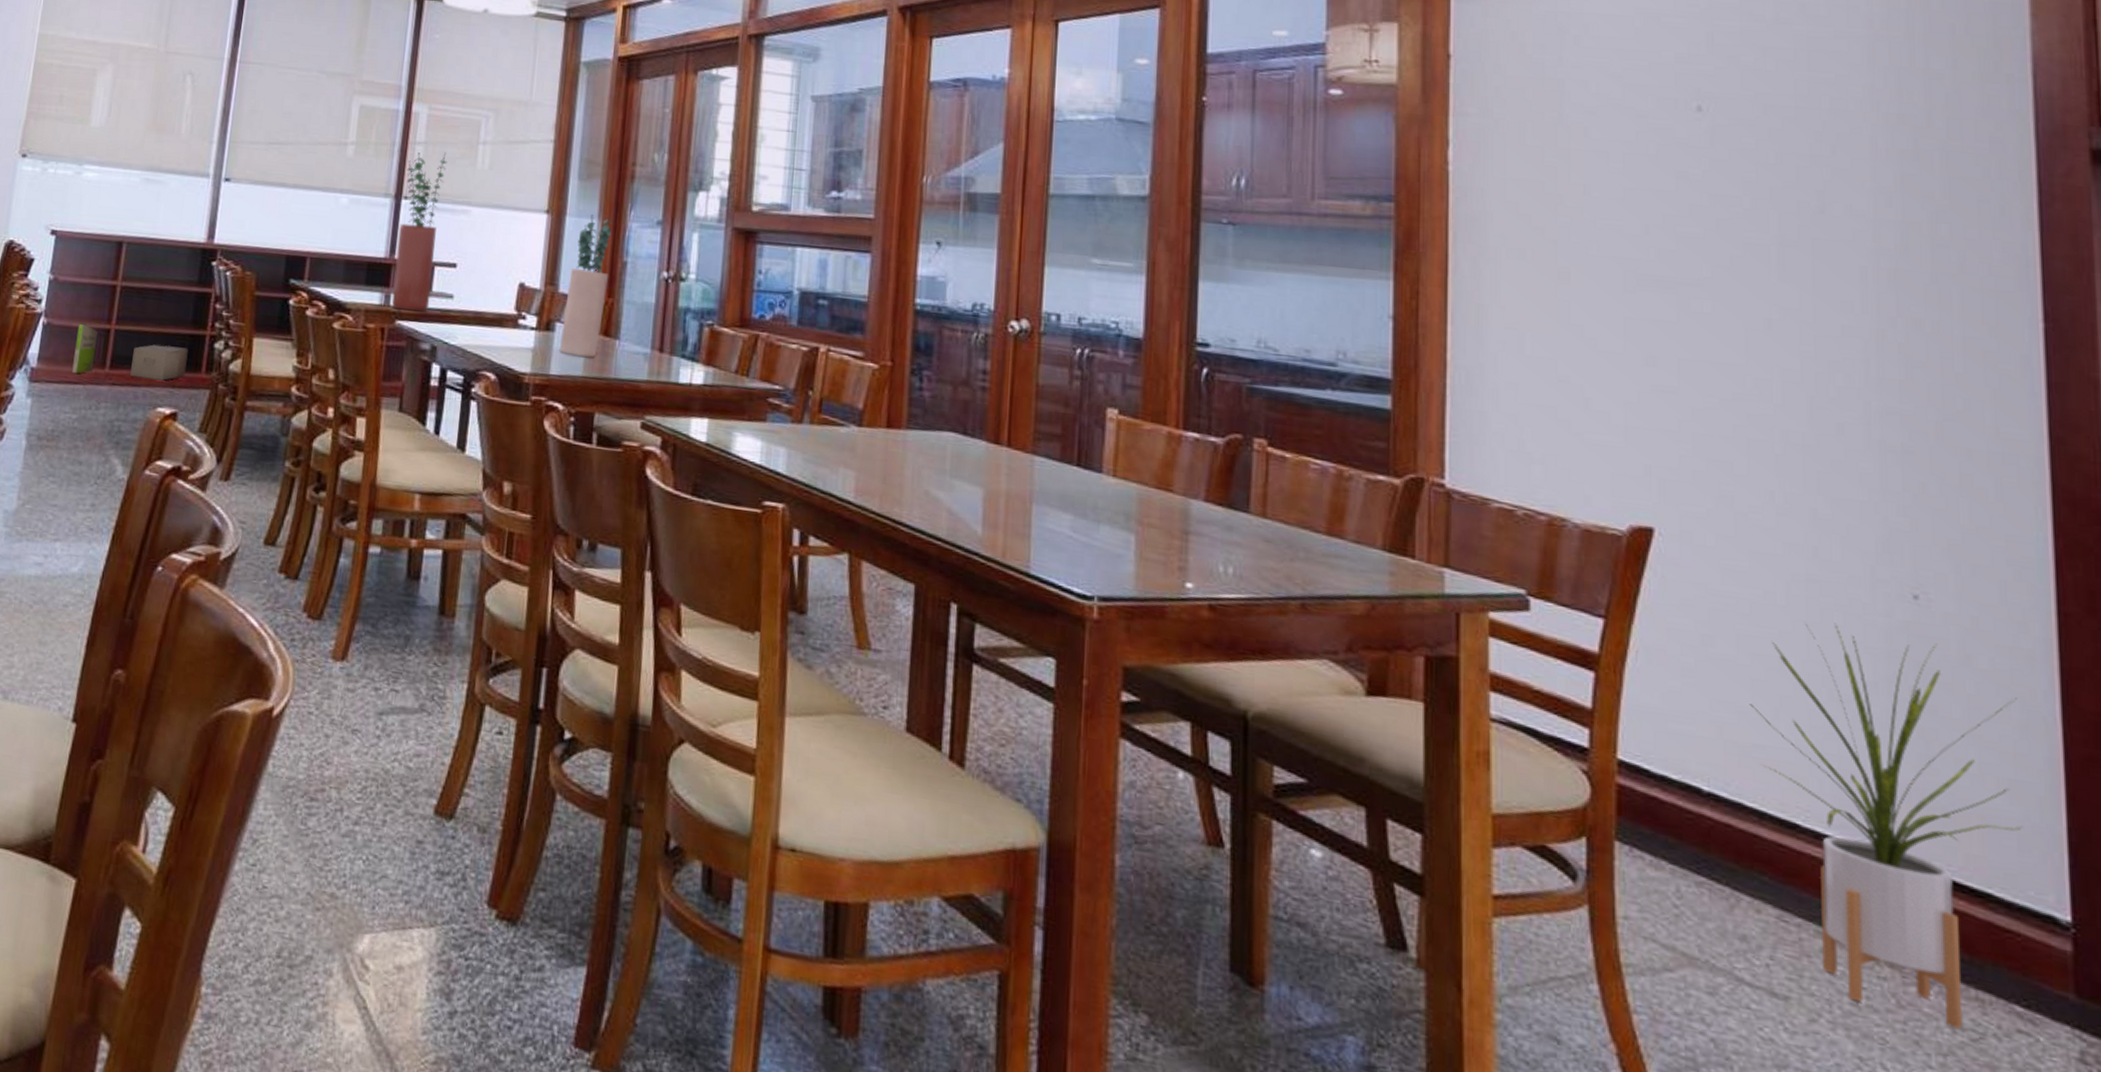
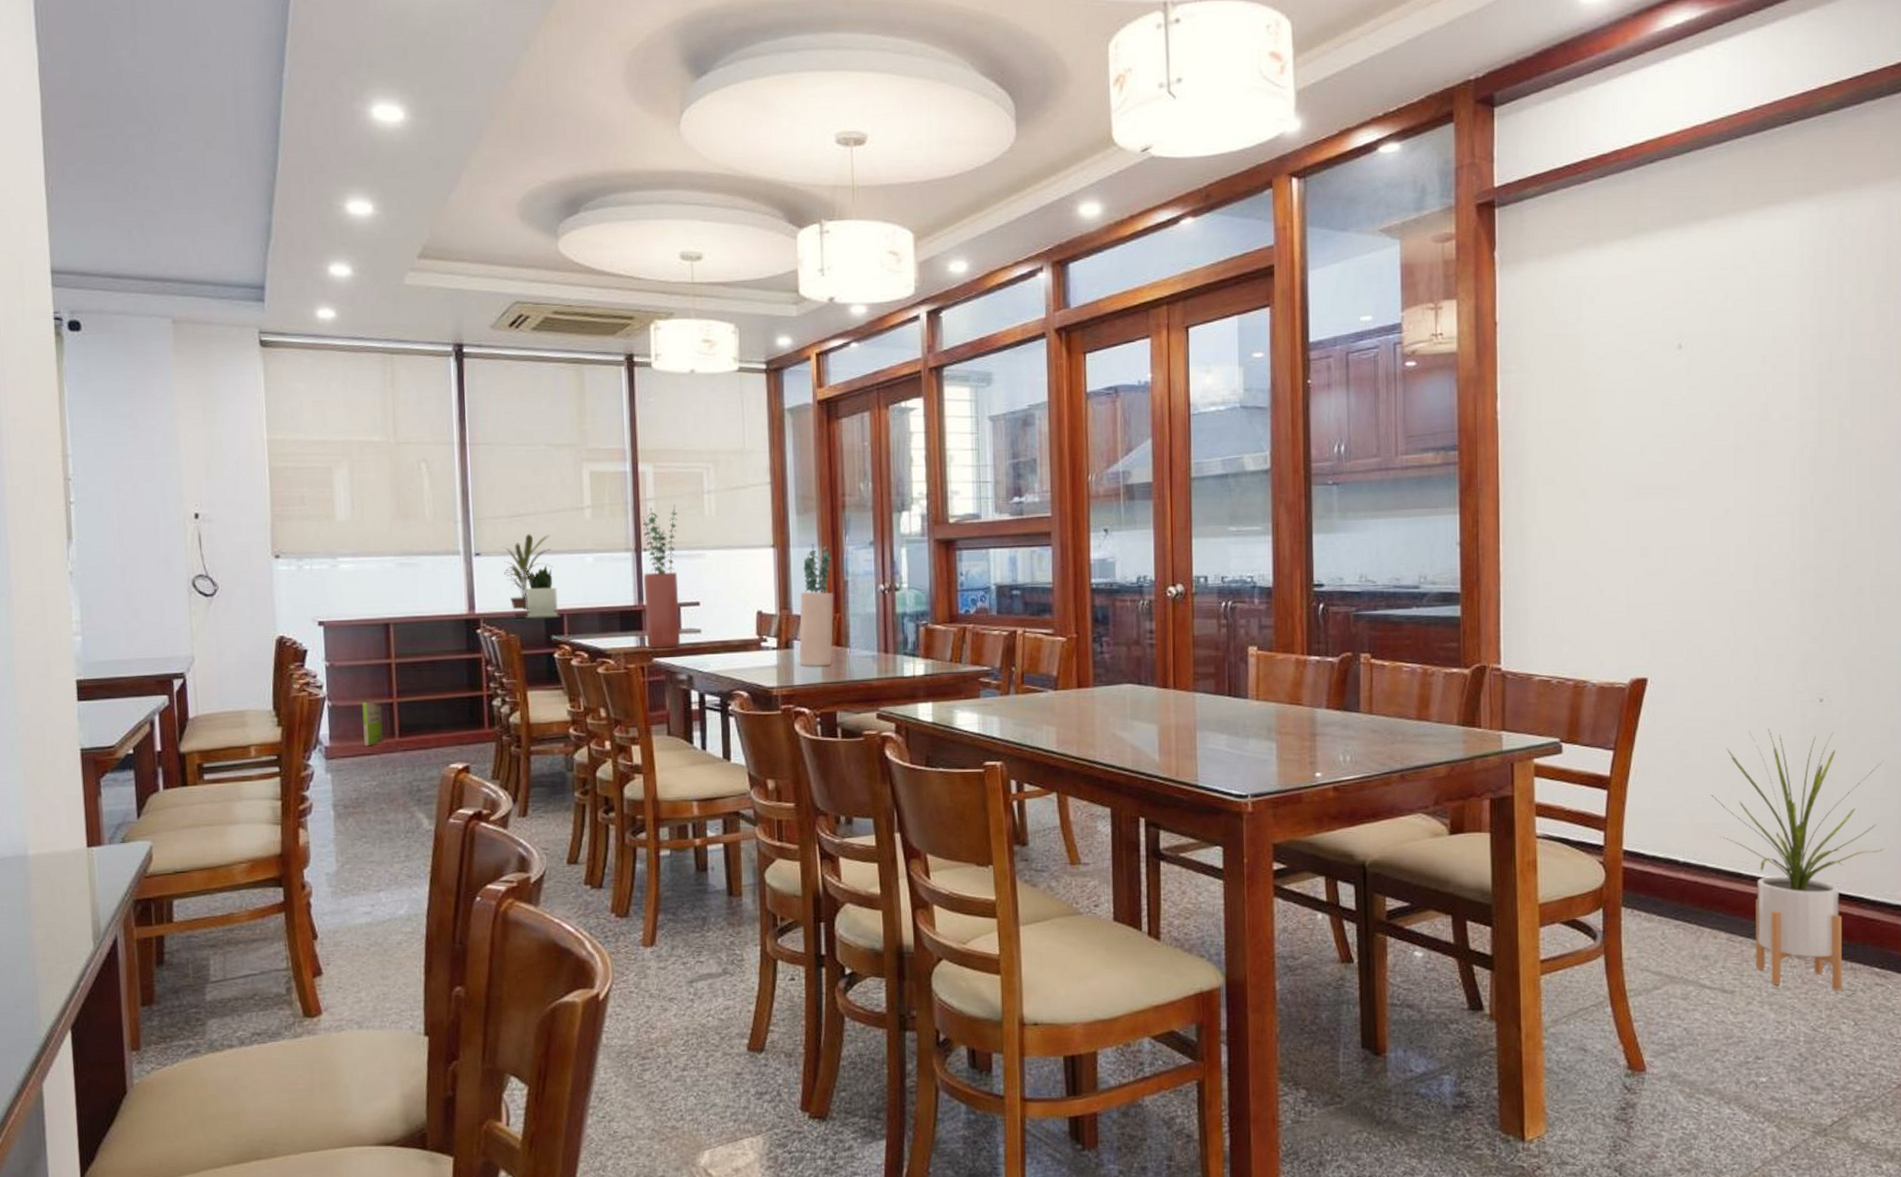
decorative box: present [130,344,188,381] -> none [418,709,470,741]
potted plant: none [251,164,308,256] -> present [503,533,552,619]
planter: none [264,200,304,261] -> present [524,565,562,620]

